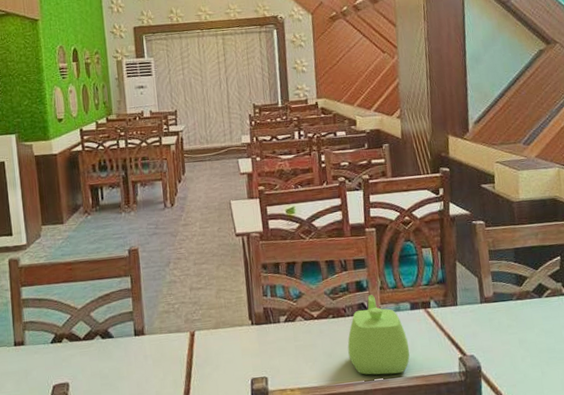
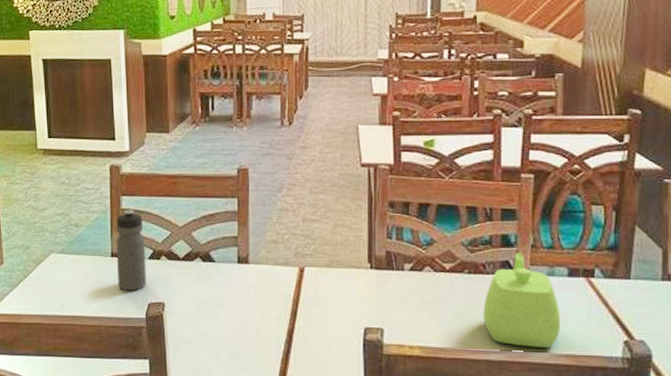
water bottle: none [17,299,50,377] -> present [116,210,147,291]

